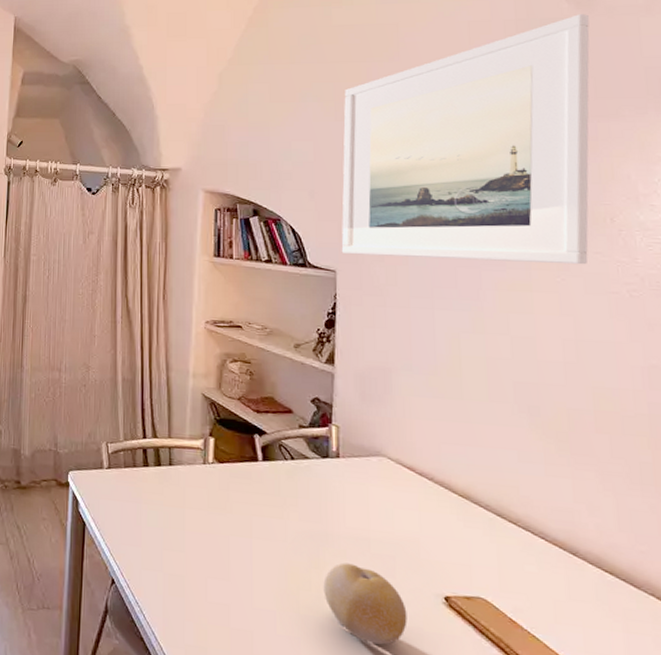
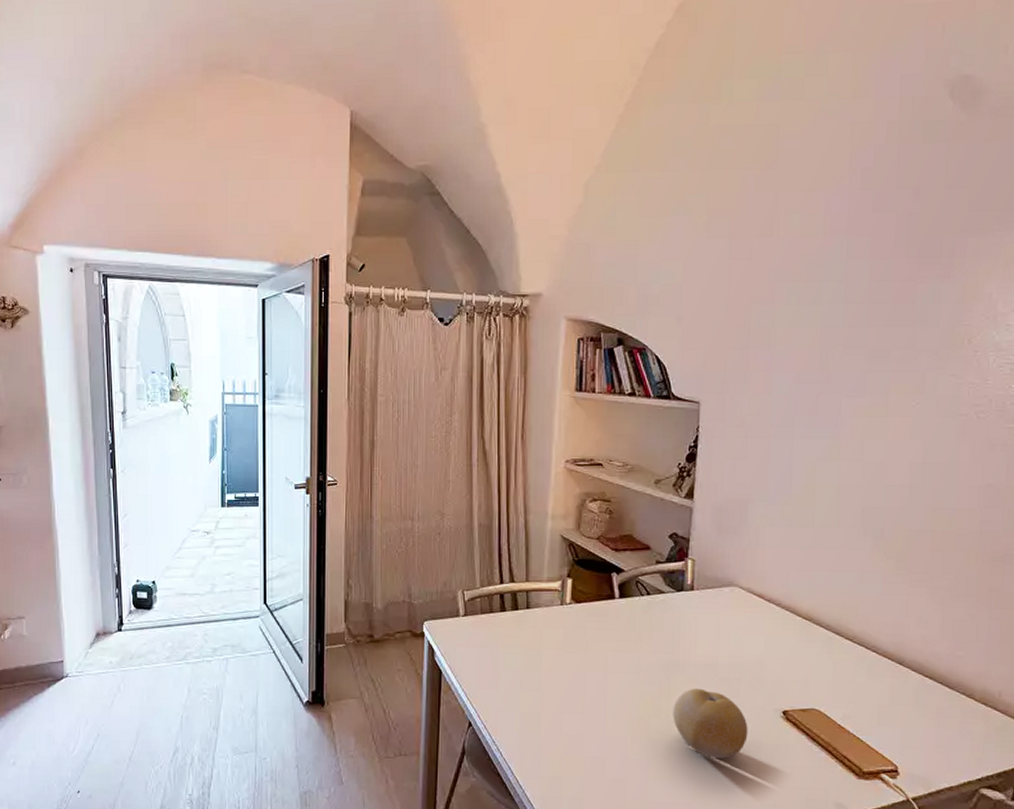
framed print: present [341,14,590,265] -> none [706,116,972,388]

